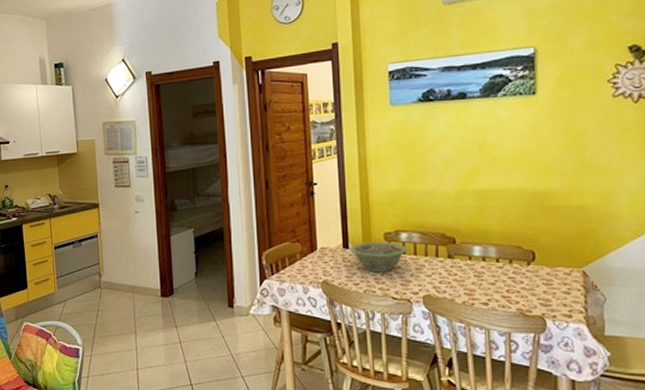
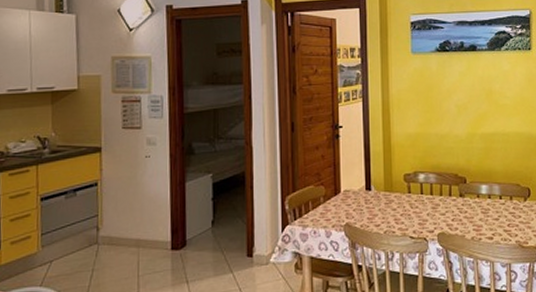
decorative bowl: present [350,242,408,273] -> none [372,183,425,214]

